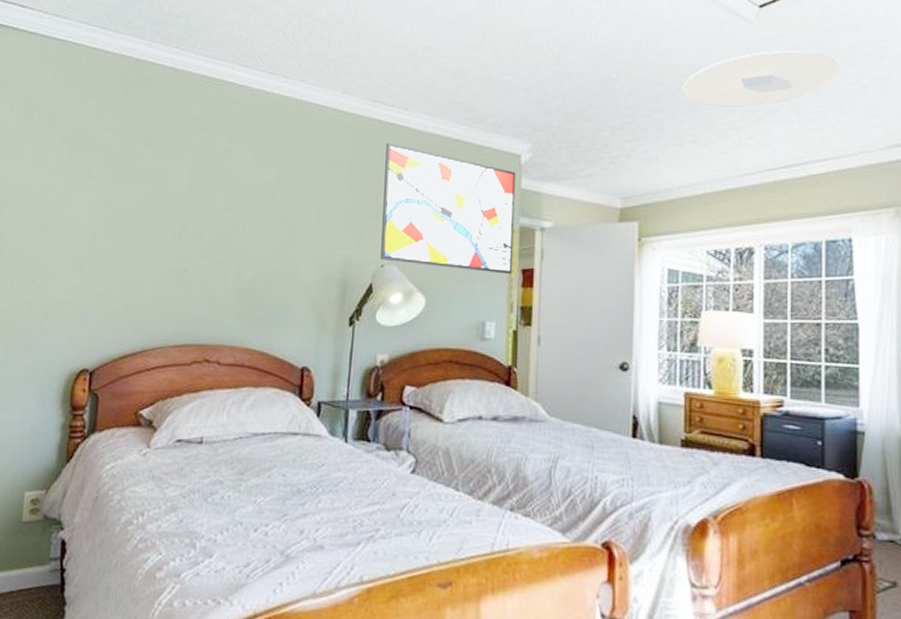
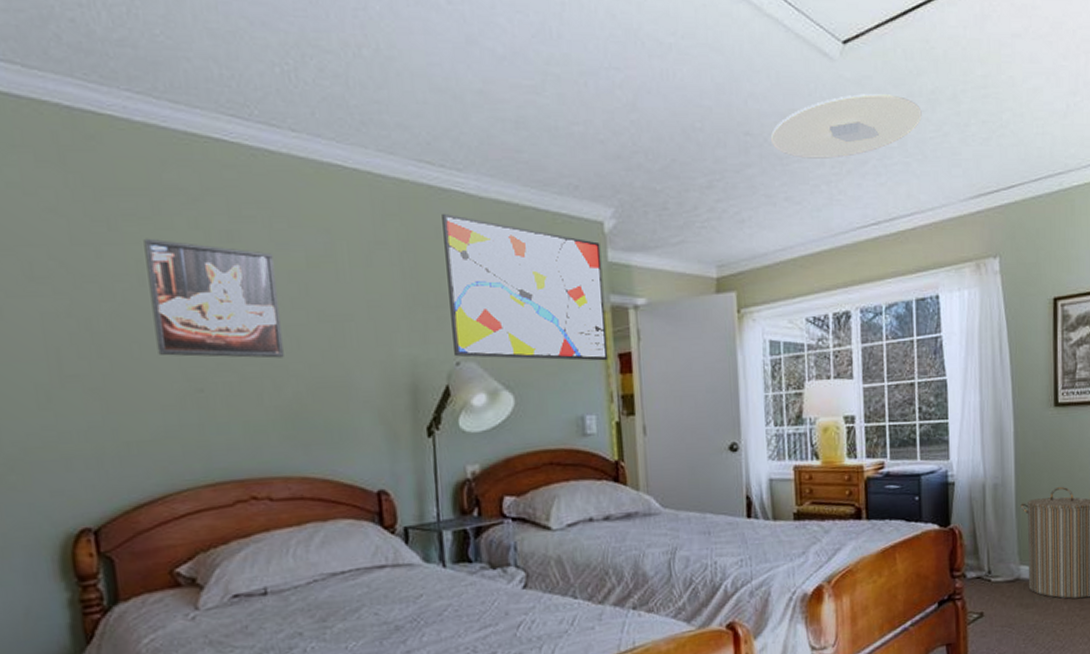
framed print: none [160,152,254,250] -> present [143,238,284,359]

